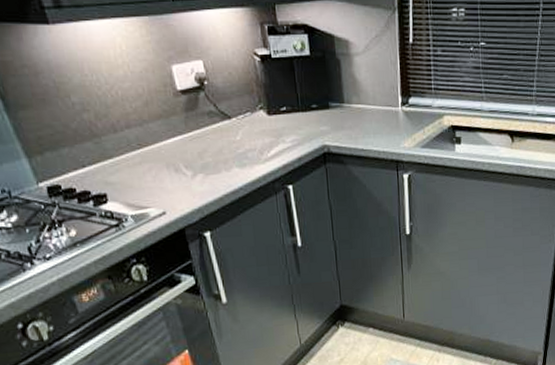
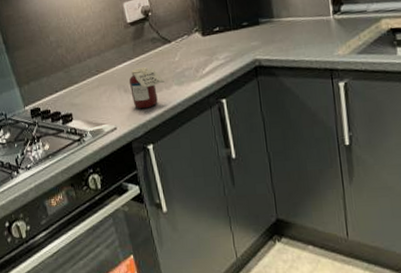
jar: none [180,145,224,192] -> present [129,67,164,109]

